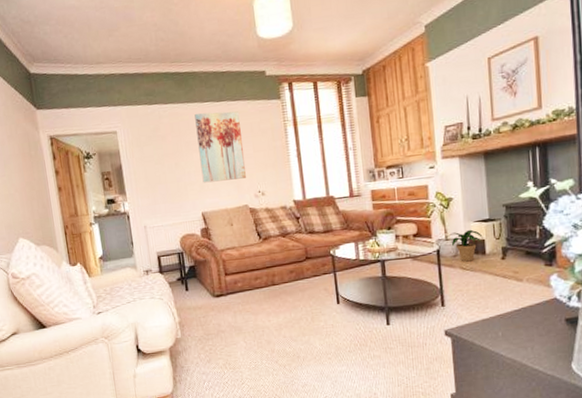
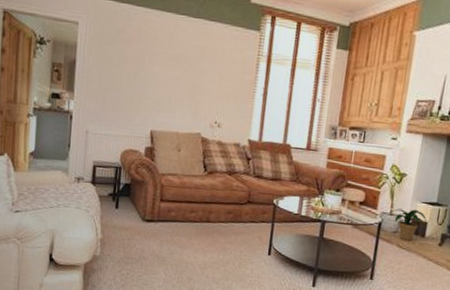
wall art: present [194,111,246,183] -> none [159,24,213,105]

